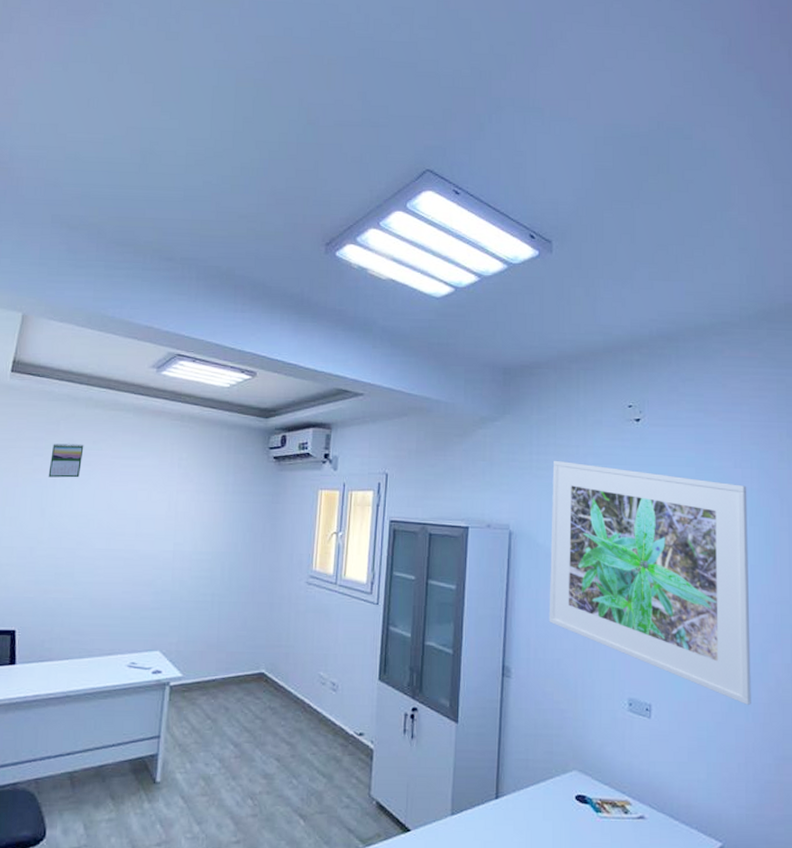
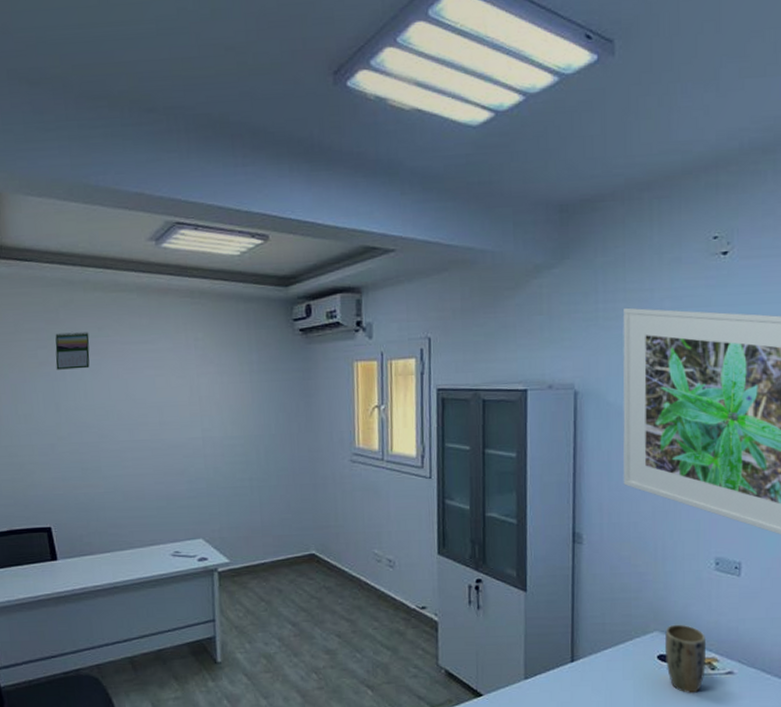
plant pot: none [582,764,620,837] -> present [664,624,707,693]

